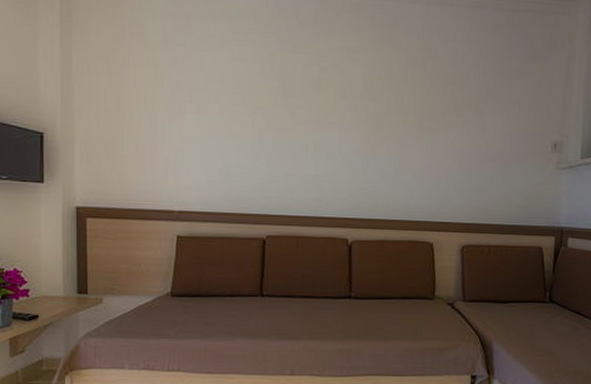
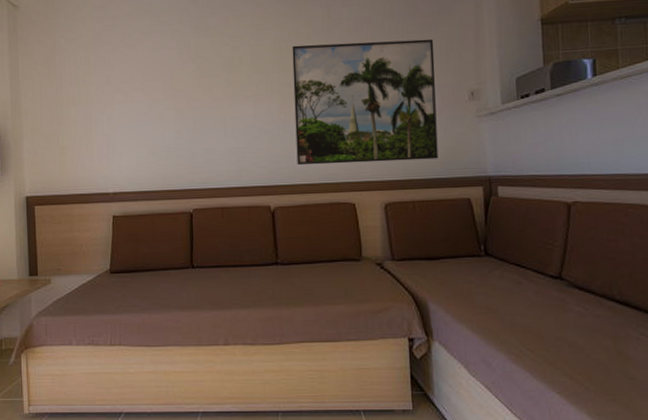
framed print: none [379,74,525,206] -> present [292,38,439,166]

